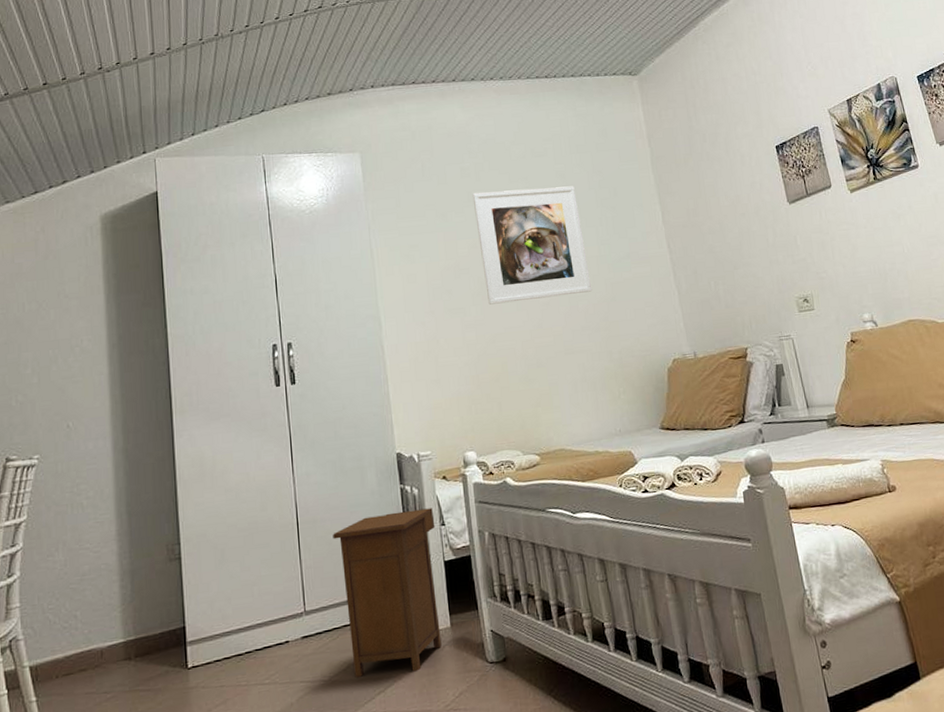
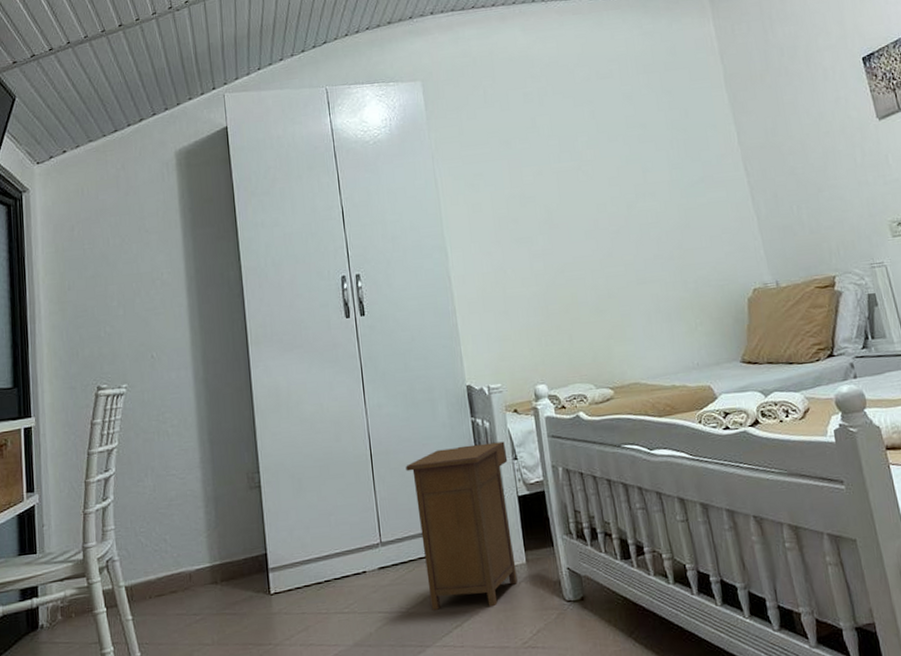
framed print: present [472,186,593,305] -> none [536,108,665,234]

